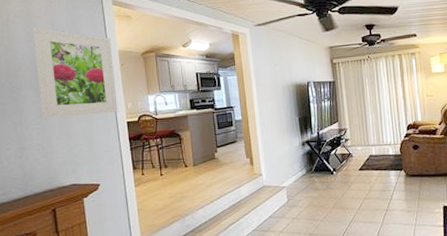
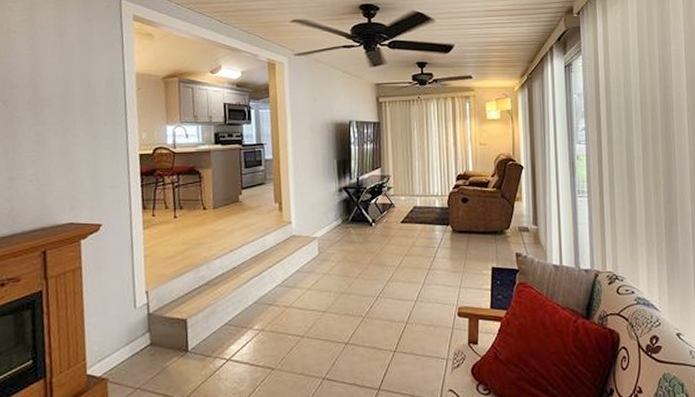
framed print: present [32,27,118,118] -> none [36,40,131,145]

